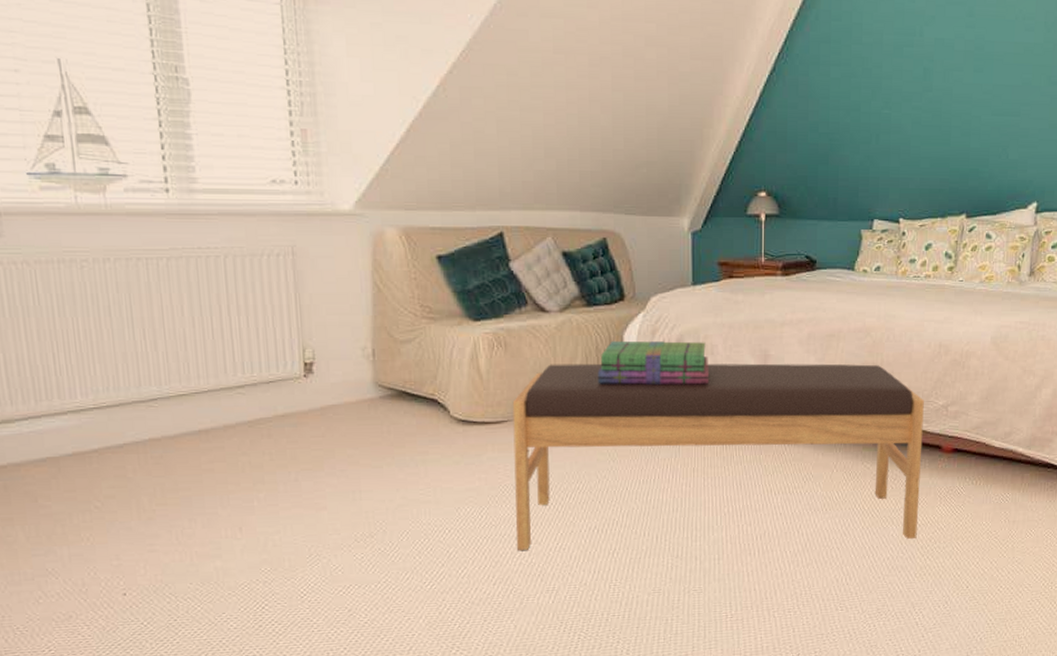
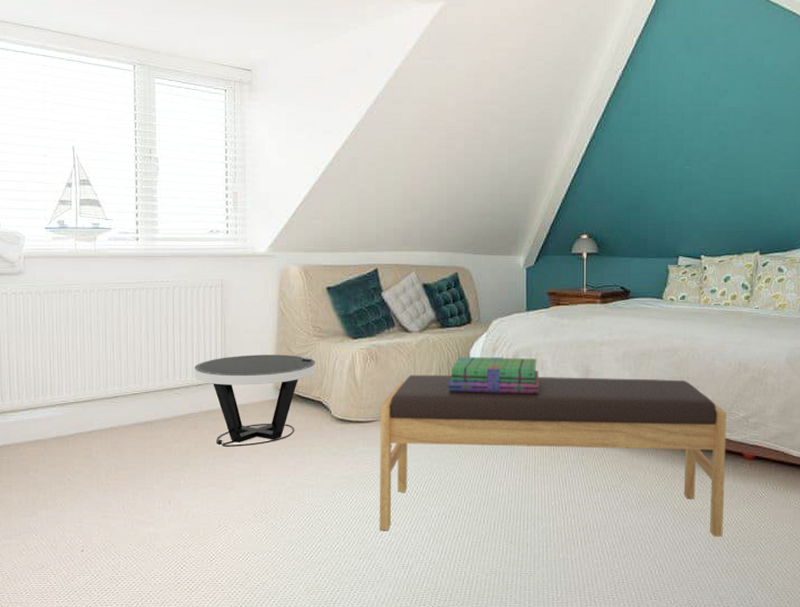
side table: none [261,342,427,459] -> present [194,355,316,447]

